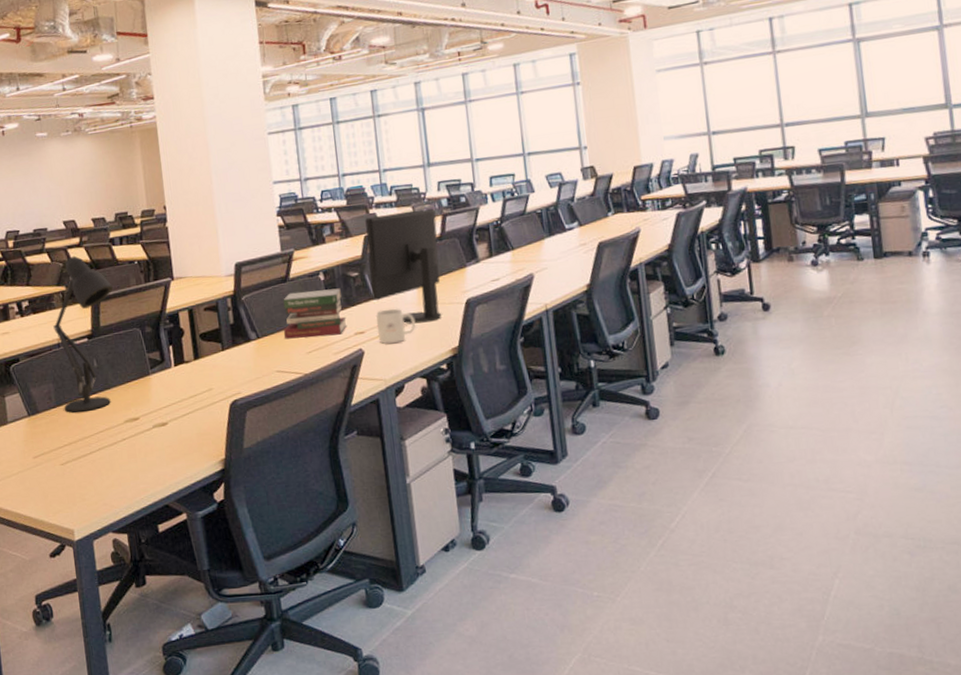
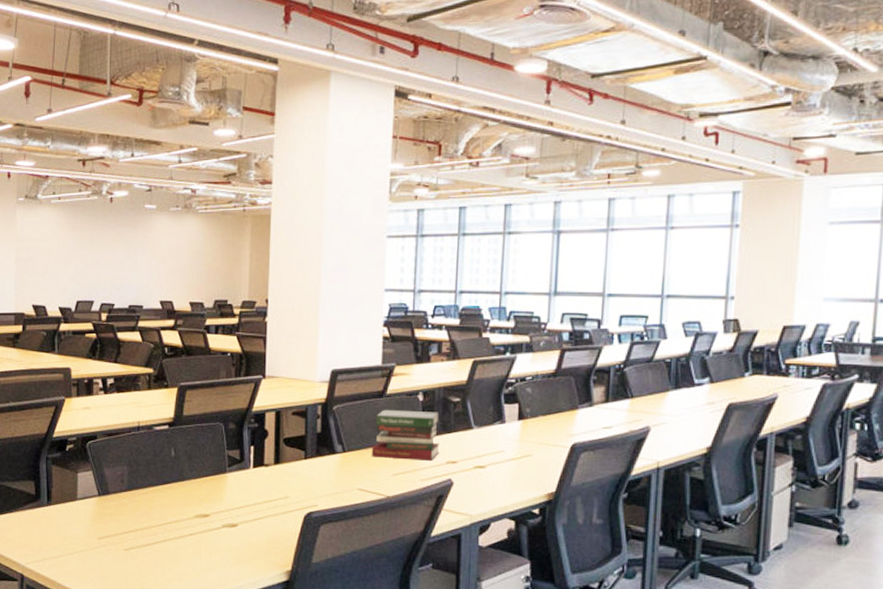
desk lamp: present [53,255,113,413] -> none [135,338,201,500]
computer monitor: present [365,209,442,323] -> none [471,341,554,461]
mug: present [376,309,416,344] -> none [470,441,514,479]

